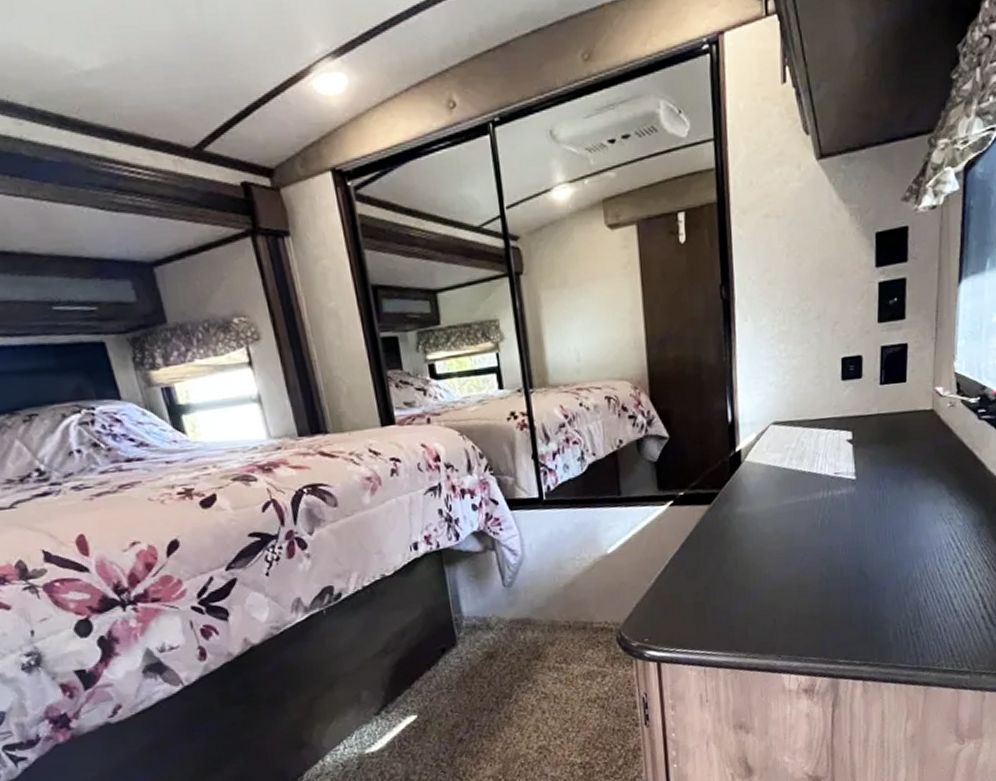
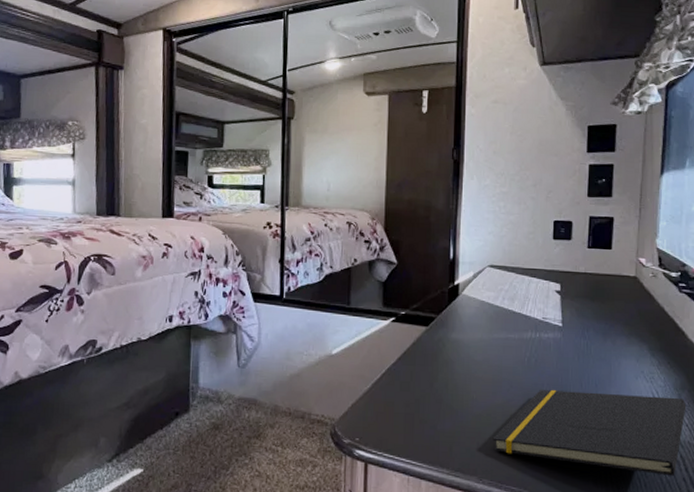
notepad: none [789,535,985,625] -> present [492,389,686,476]

